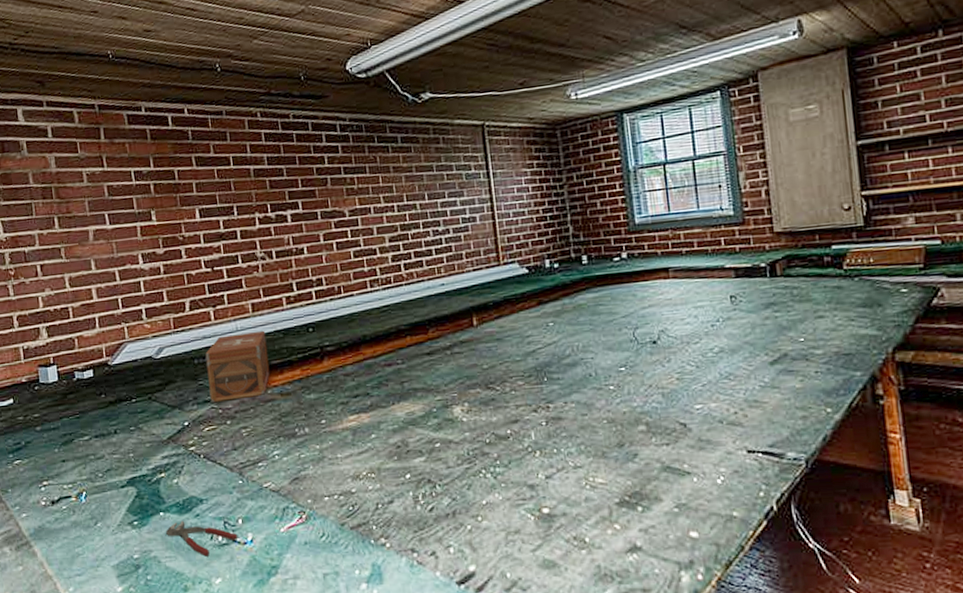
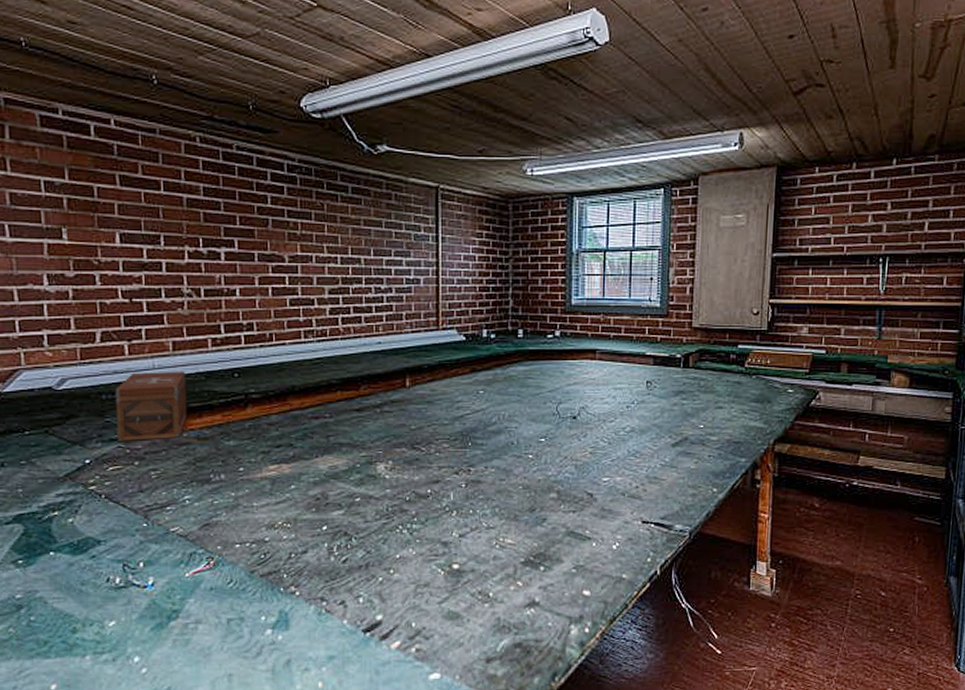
pliers: present [165,520,238,557] -> none [54,561,138,599]

